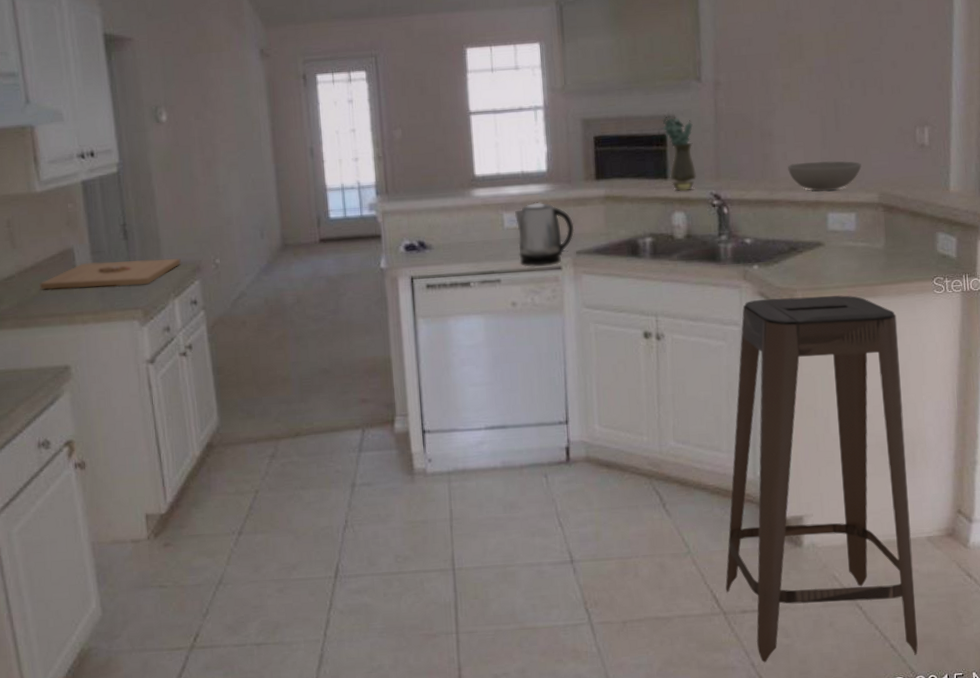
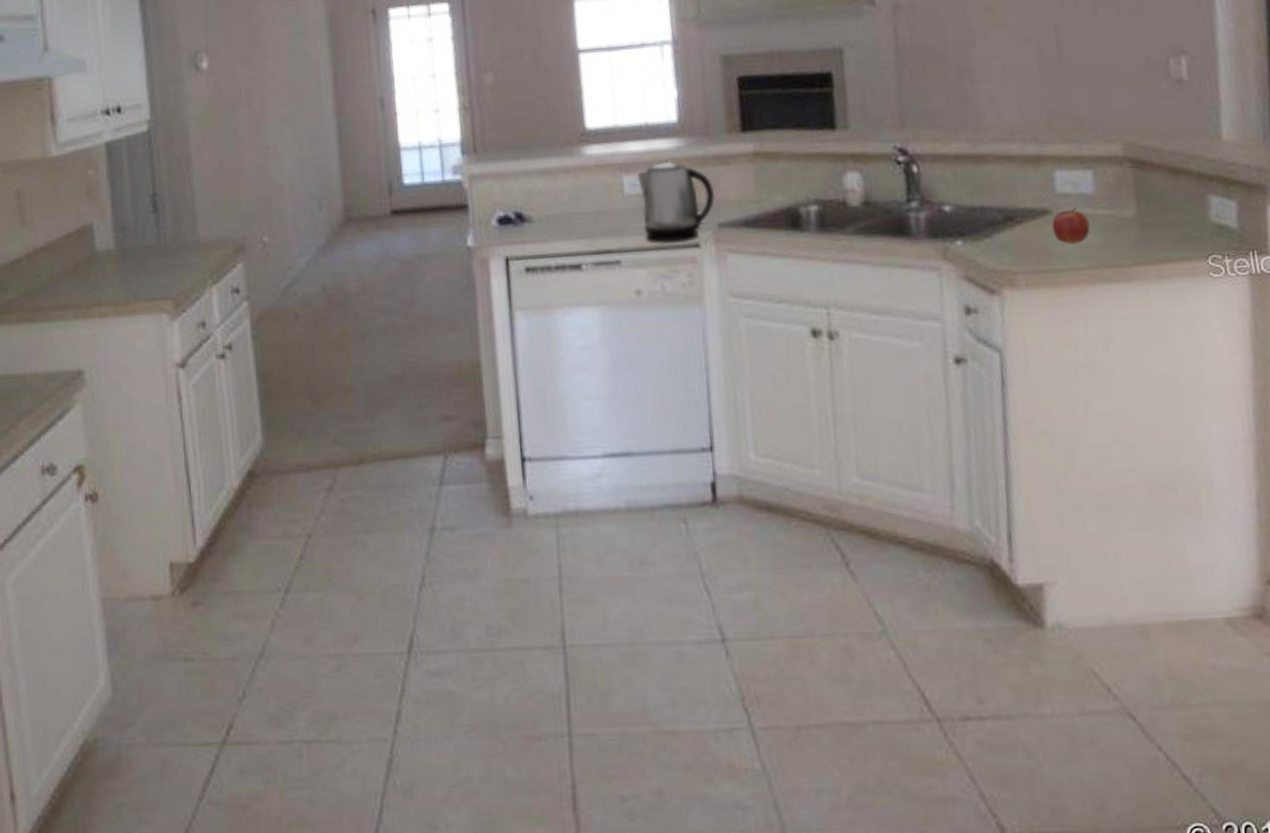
platter: present [39,259,182,290] -> none [51,236,222,276]
vase: present [662,115,696,191] -> none [825,48,874,144]
bar stool: present [725,294,918,663] -> none [937,279,1224,794]
bowl: present [787,161,862,191] -> none [995,102,1097,142]
fruit: none [824,241,851,269] -> present [1051,207,1090,244]

